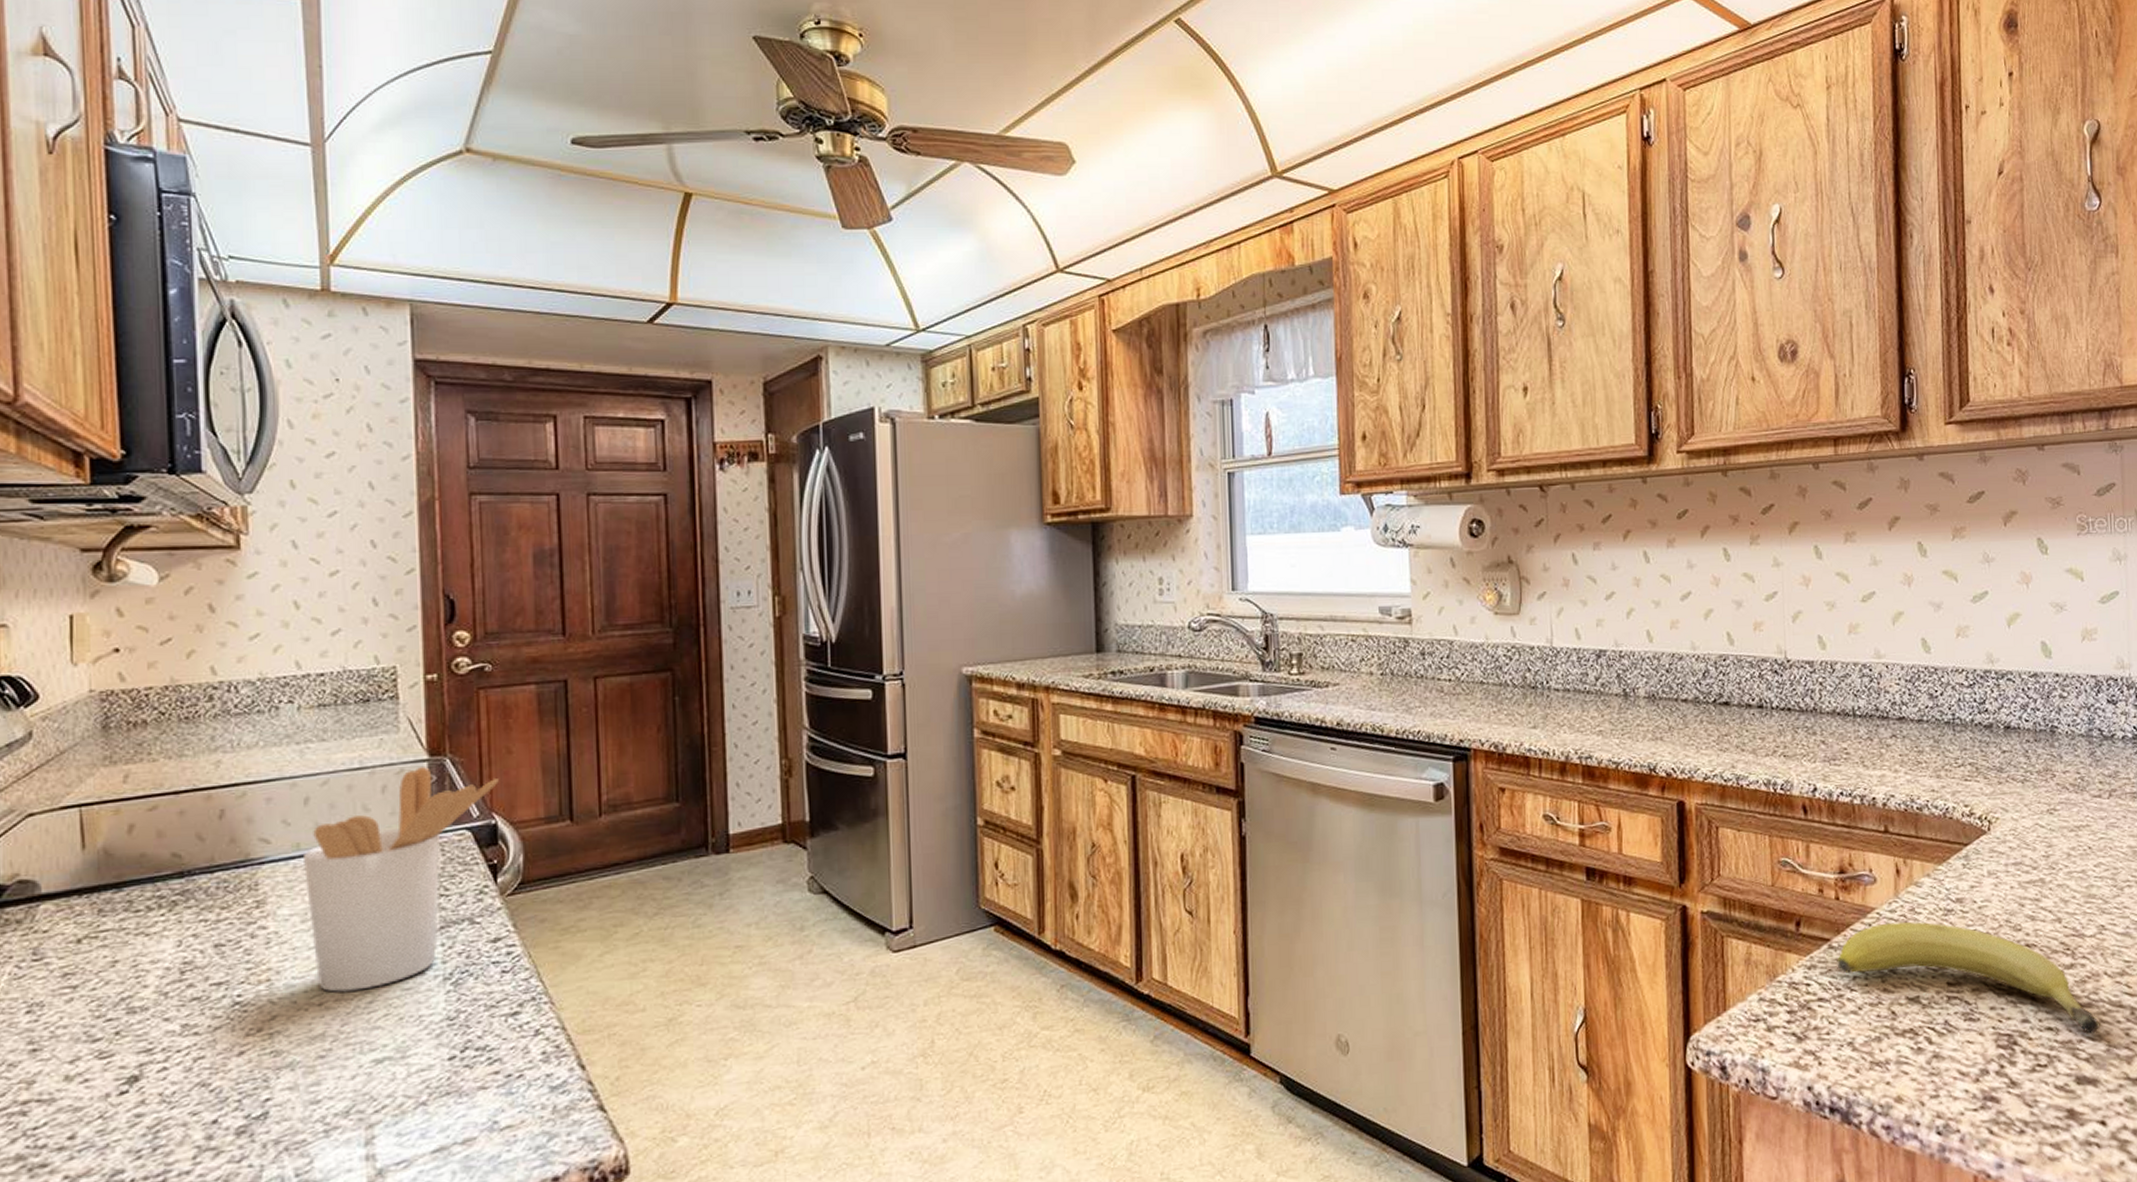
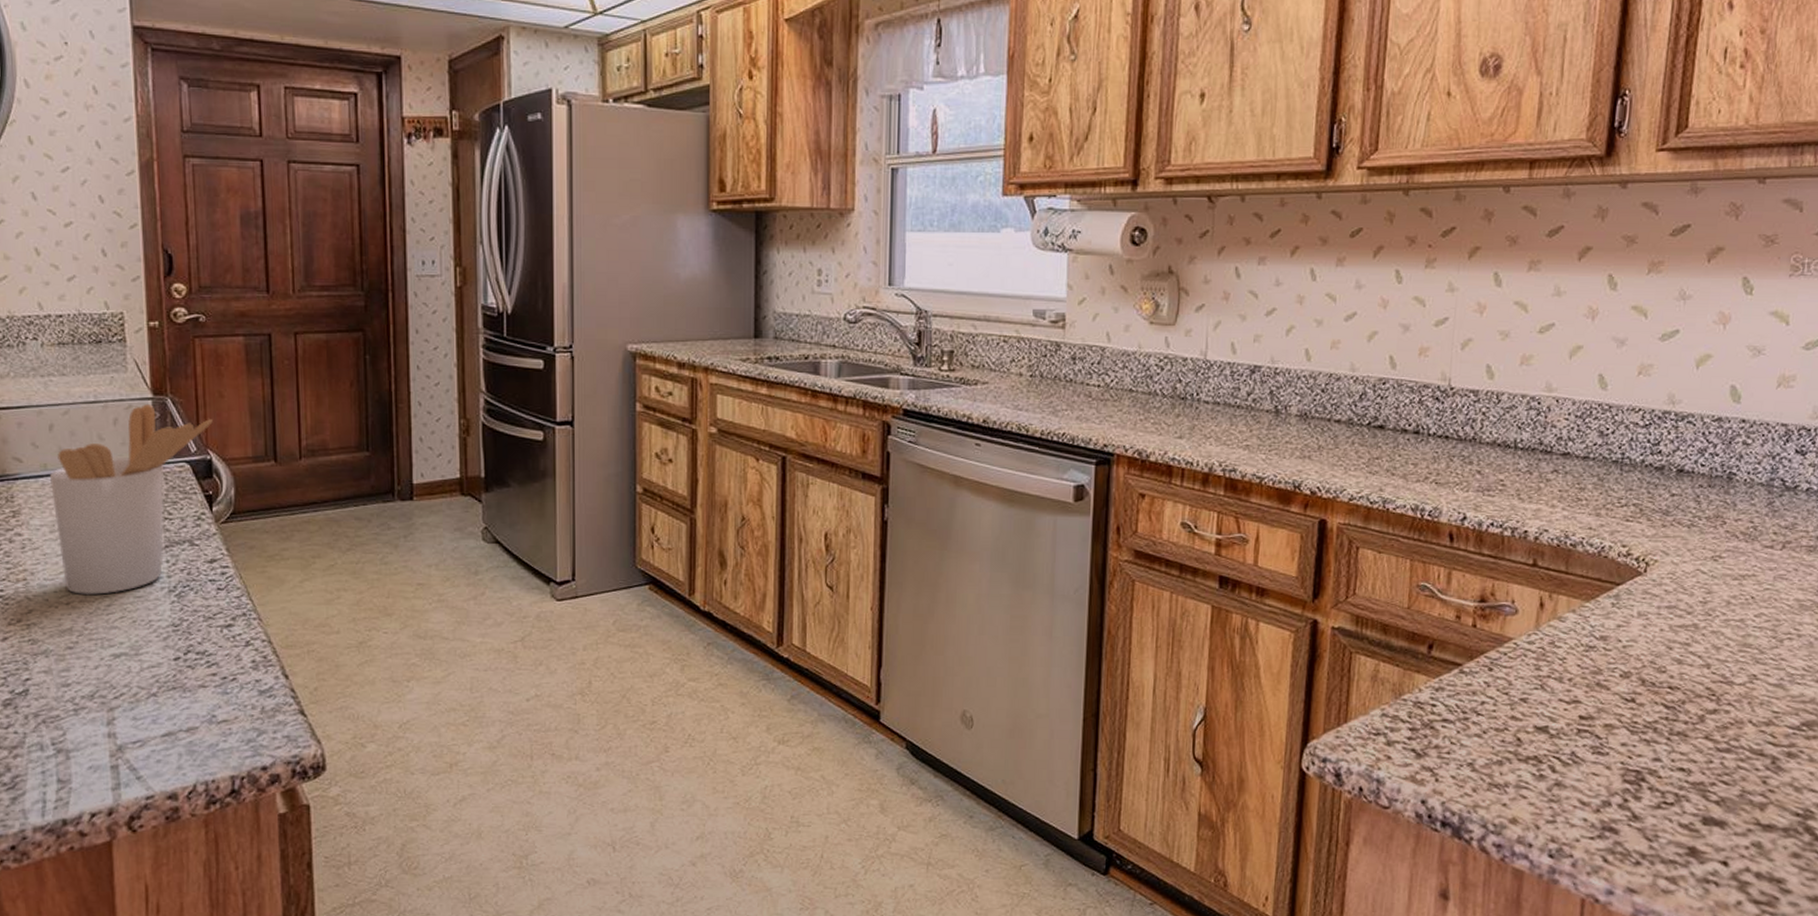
fruit: present [1837,922,2100,1035] -> none [1466,653,1737,779]

